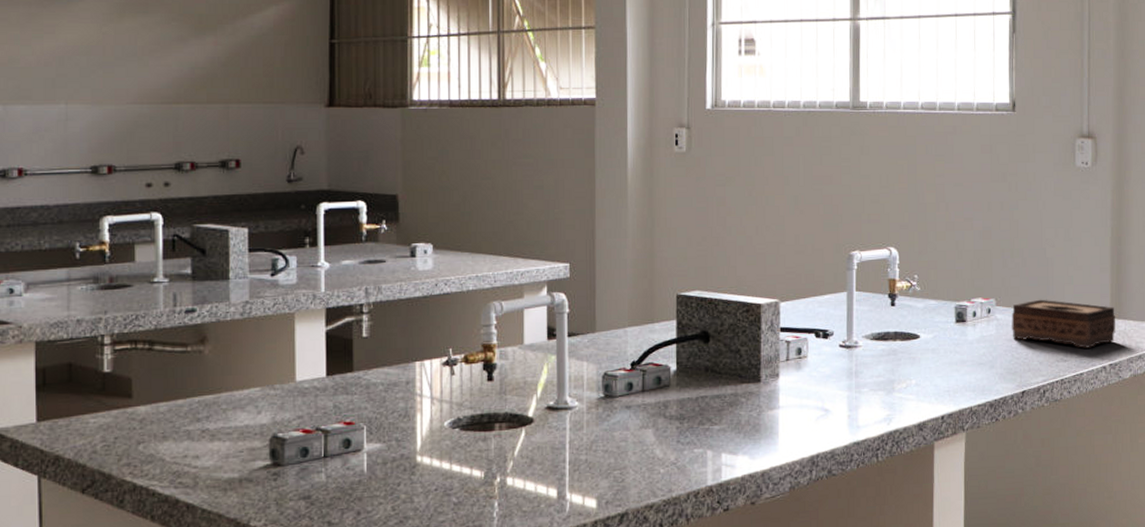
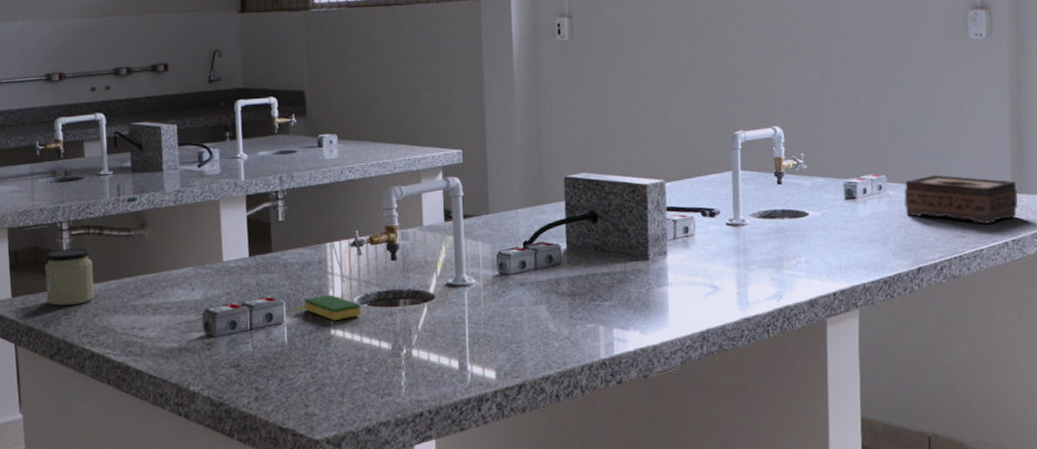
jar: none [80,365,140,432] -> present [45,248,95,306]
dish sponge: none [388,418,452,446] -> present [304,294,362,320]

